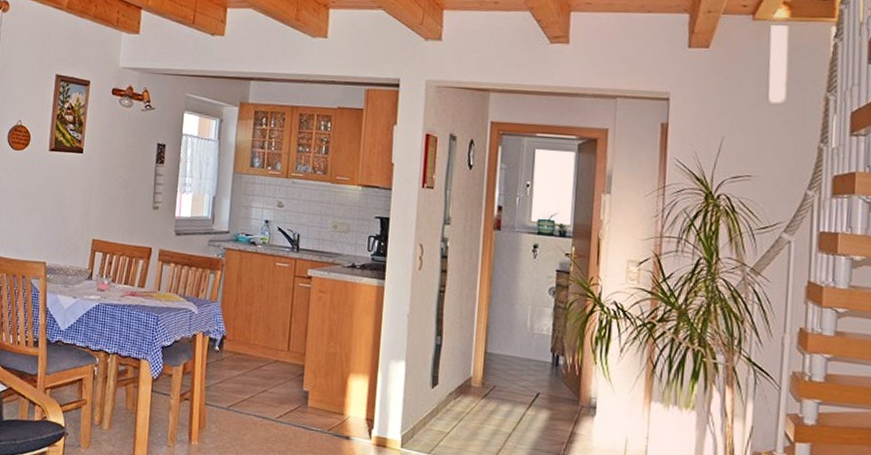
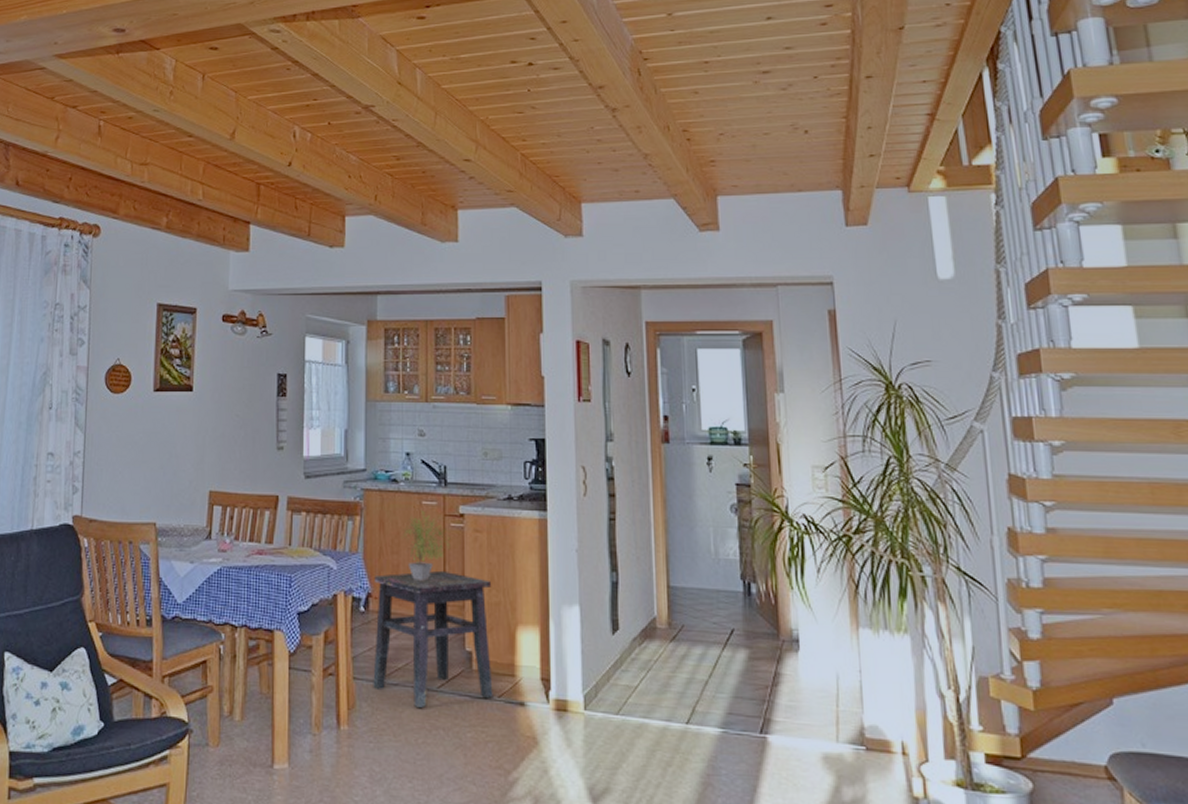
side table: none [221,321,331,433] -> present [373,570,493,708]
potted plant: none [256,271,298,330] -> present [402,511,451,581]

